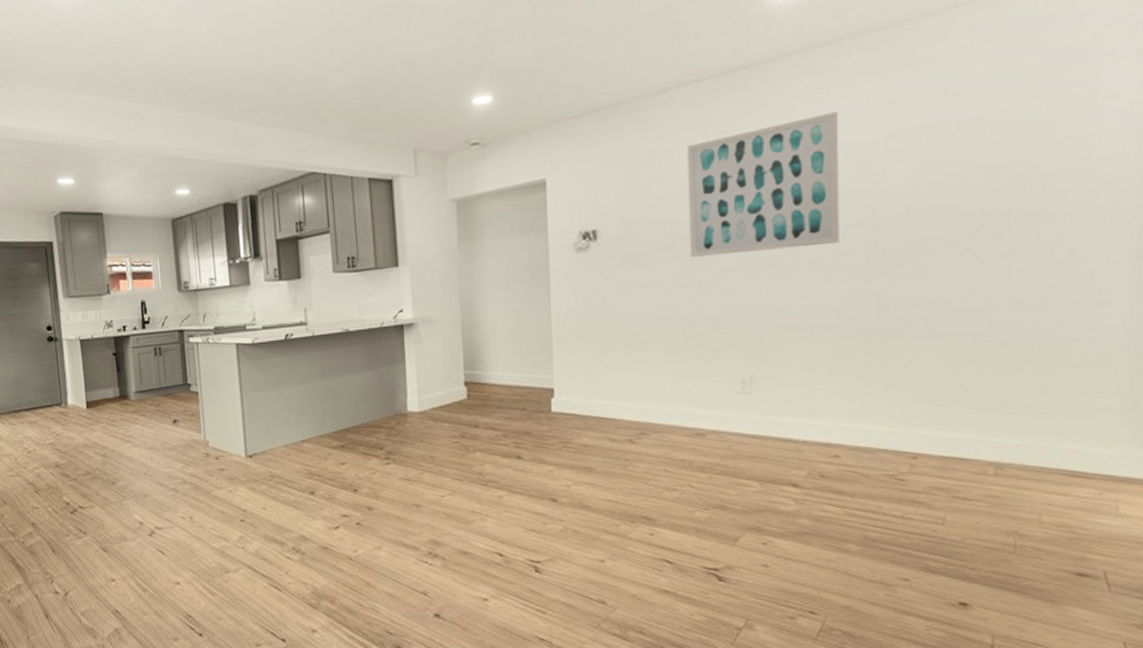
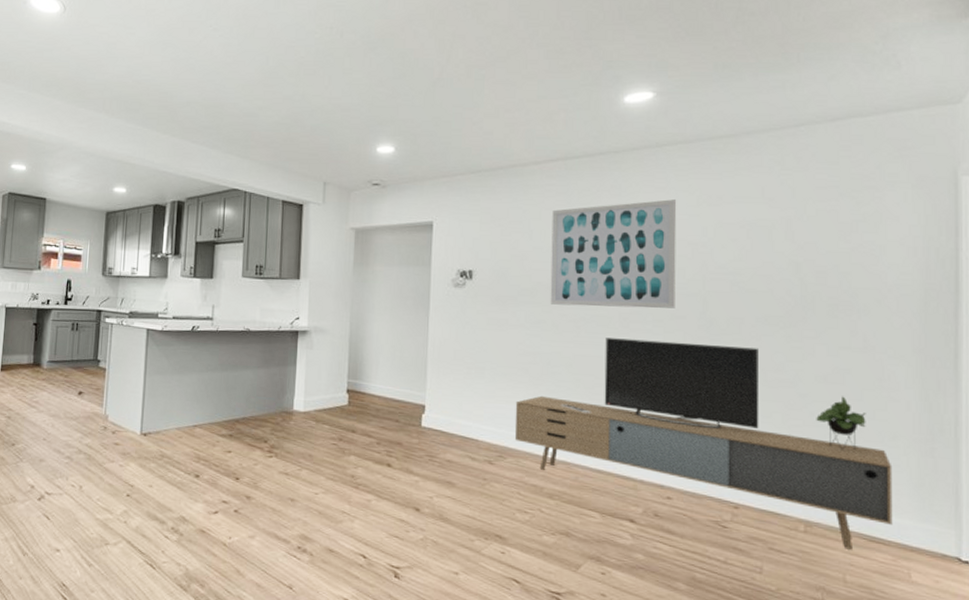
media console: none [656,276,1101,488] -> present [514,338,893,550]

